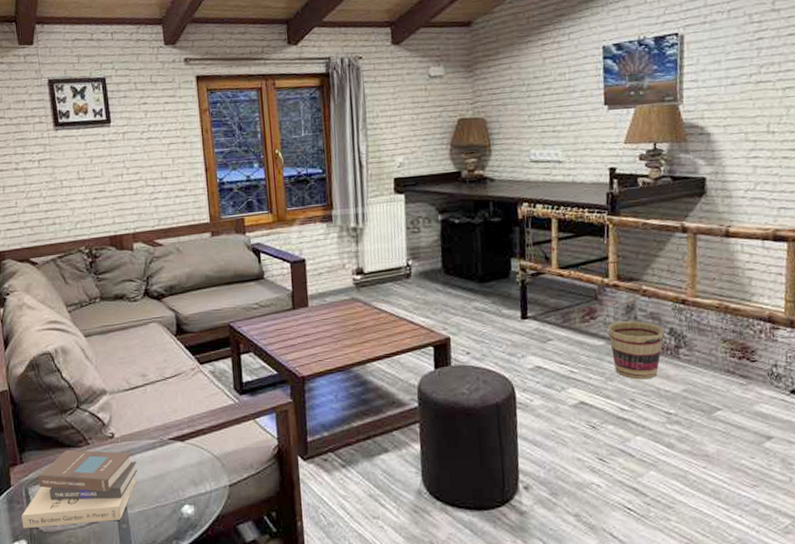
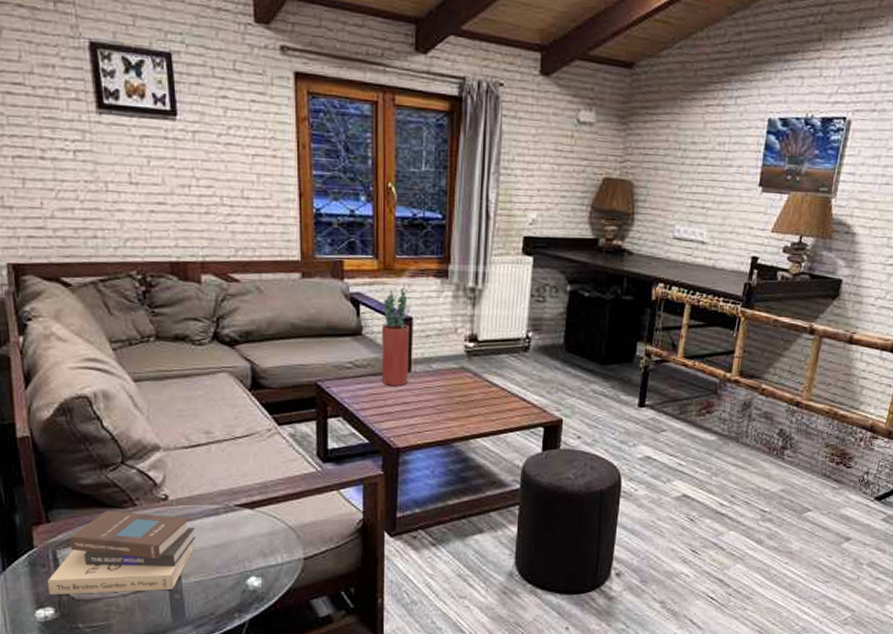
vase: none [280,230,307,322] -> present [381,282,409,387]
basket: present [607,321,665,380] -> none [721,418,775,477]

